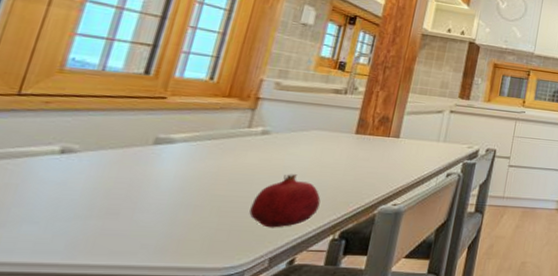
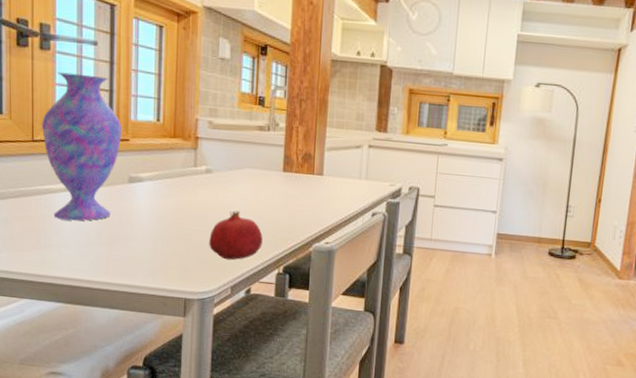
vase: none [23,21,160,190] -> present [42,72,122,221]

